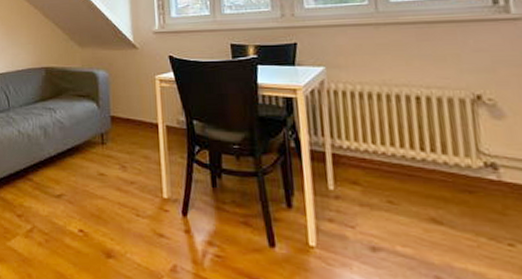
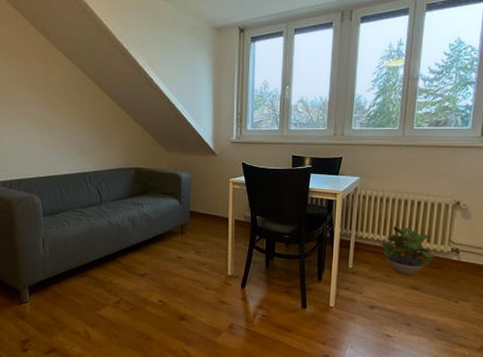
potted plant: none [371,132,460,202] -> present [381,227,435,275]

